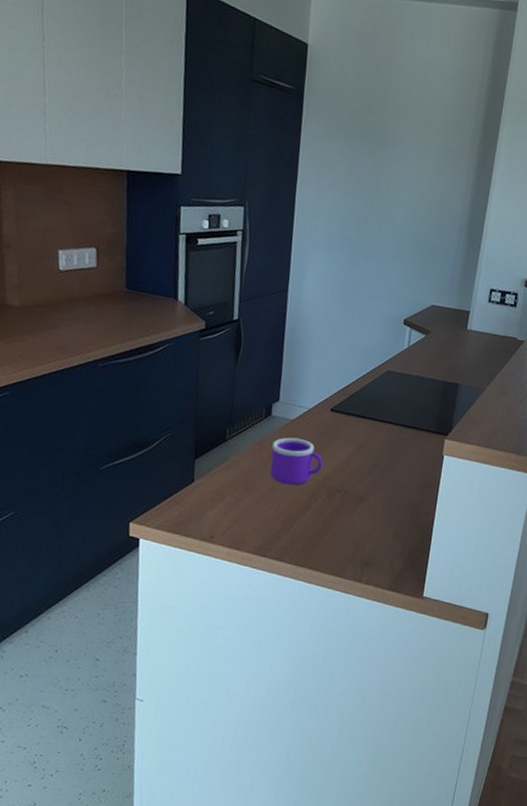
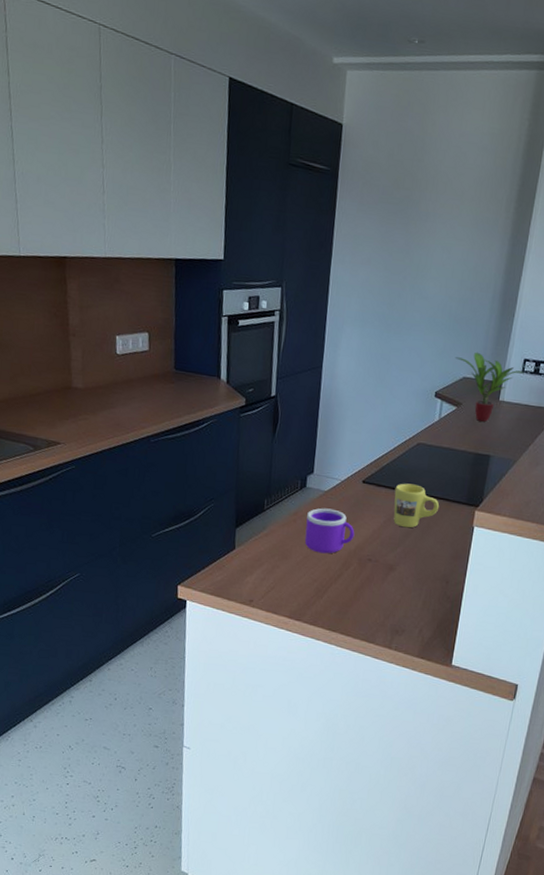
mug: none [363,411,410,458] -> present [393,483,440,528]
potted plant: none [423,280,492,350] -> present [455,352,525,422]

